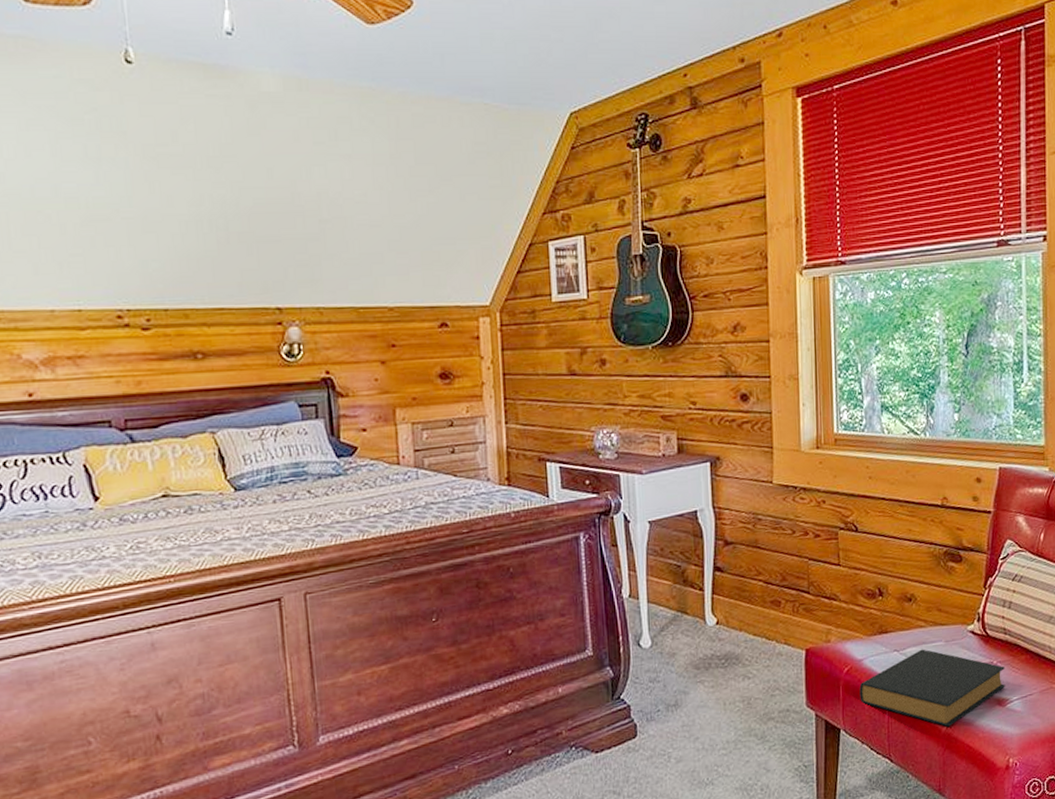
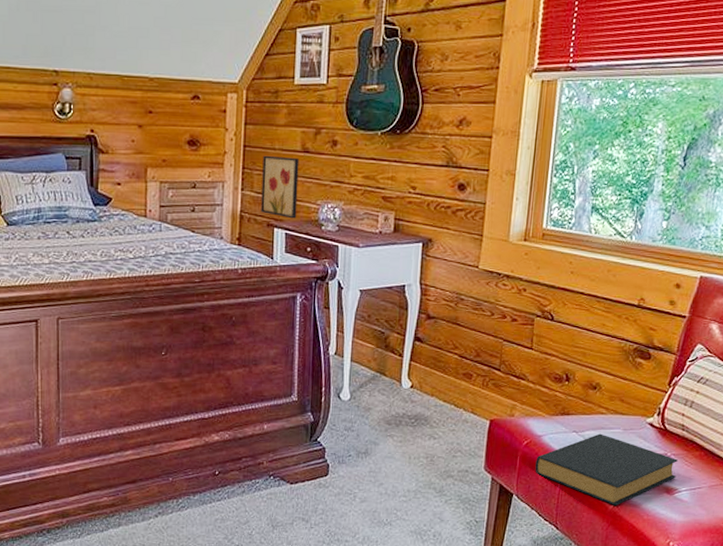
wall art: none [526,382,570,450] -> present [261,155,299,219]

